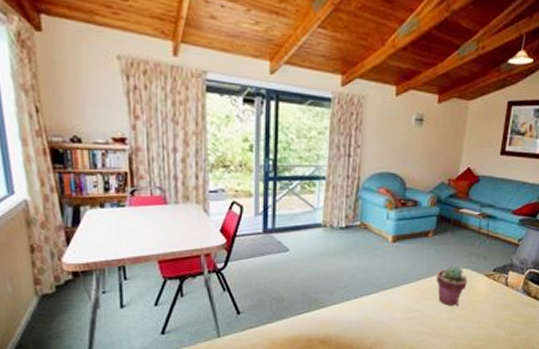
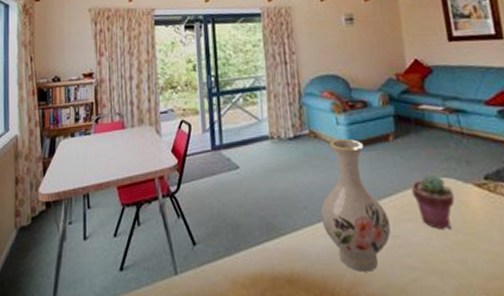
vase: none [357,231,413,335] -> present [320,138,391,272]

